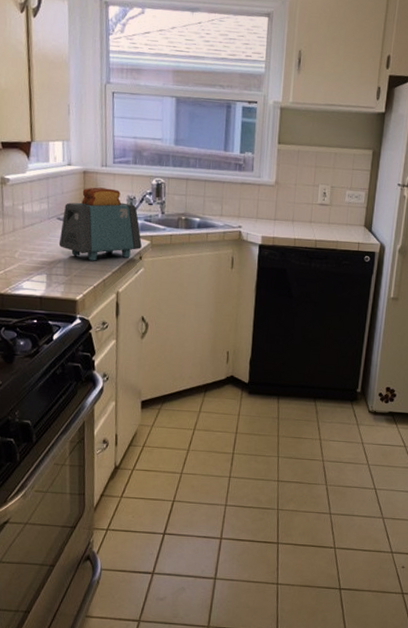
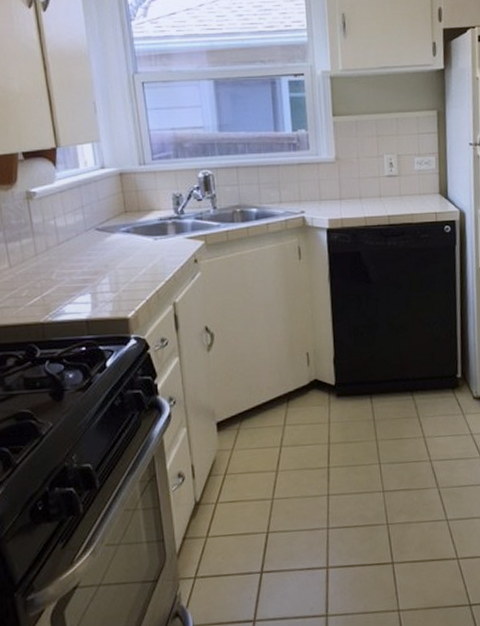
toaster: present [58,187,142,261] -> none [100,188,195,272]

